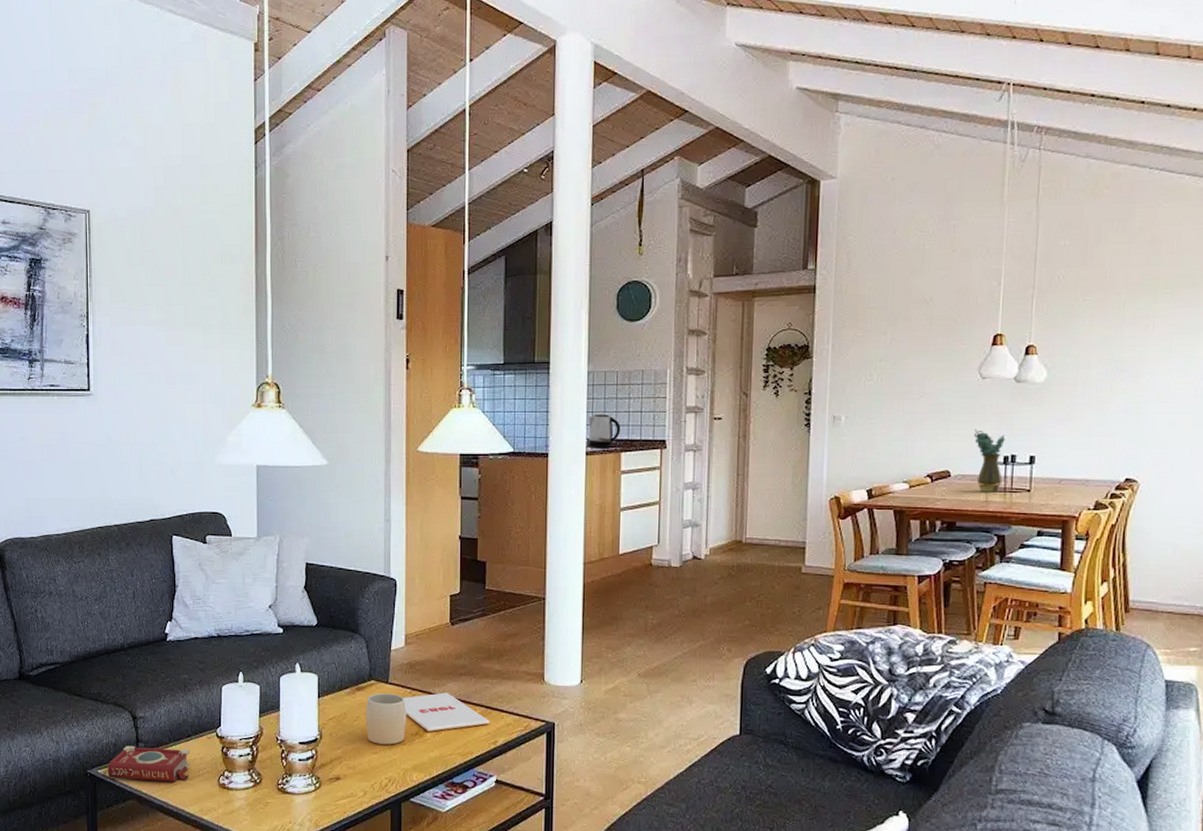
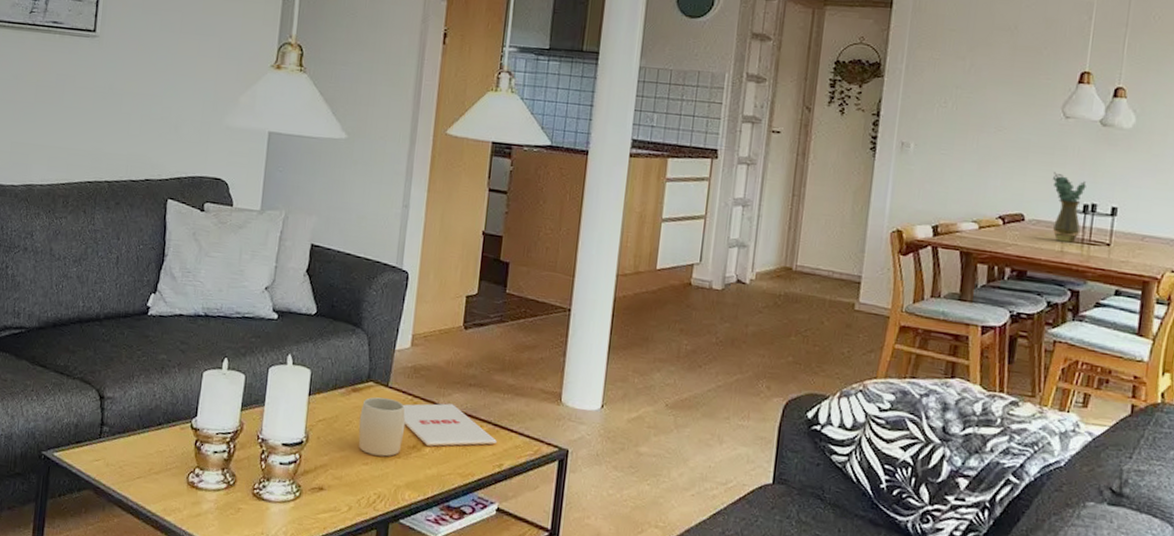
book: present [107,745,191,782] -> none [64,428,160,475]
kettle: present [587,414,620,449] -> none [632,113,670,153]

